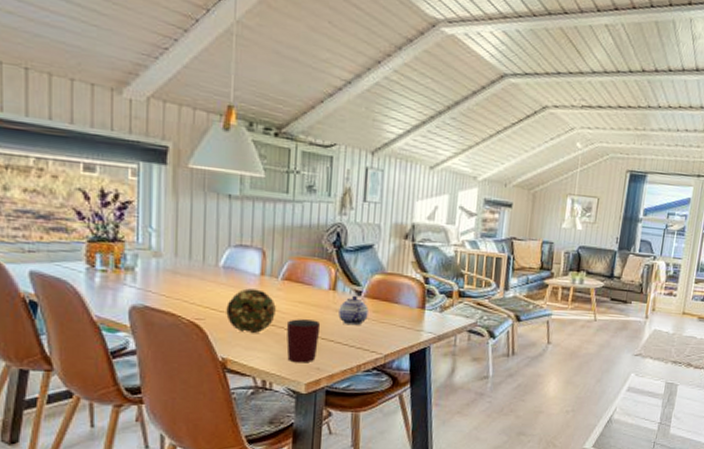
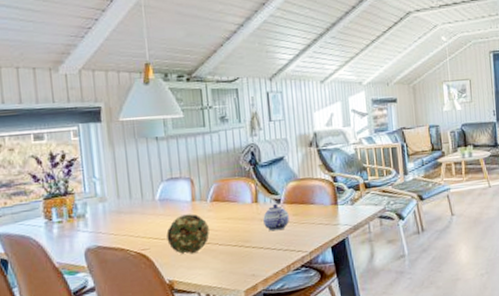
mug: present [286,319,321,363] -> none [221,232,250,274]

